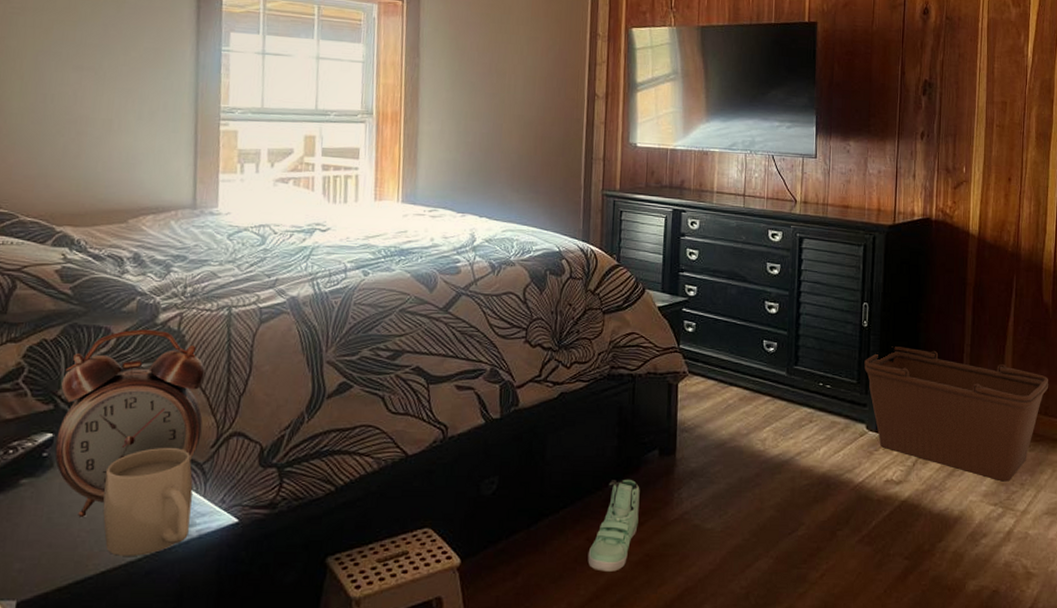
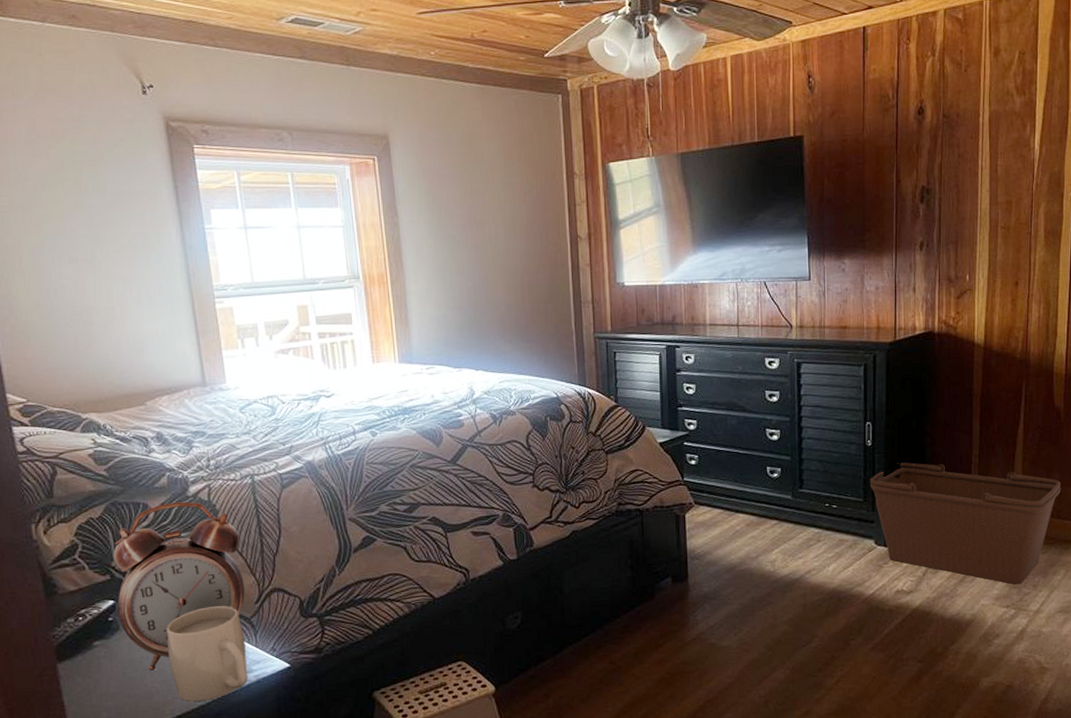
sneaker: present [587,480,640,572] -> none [612,607,657,690]

